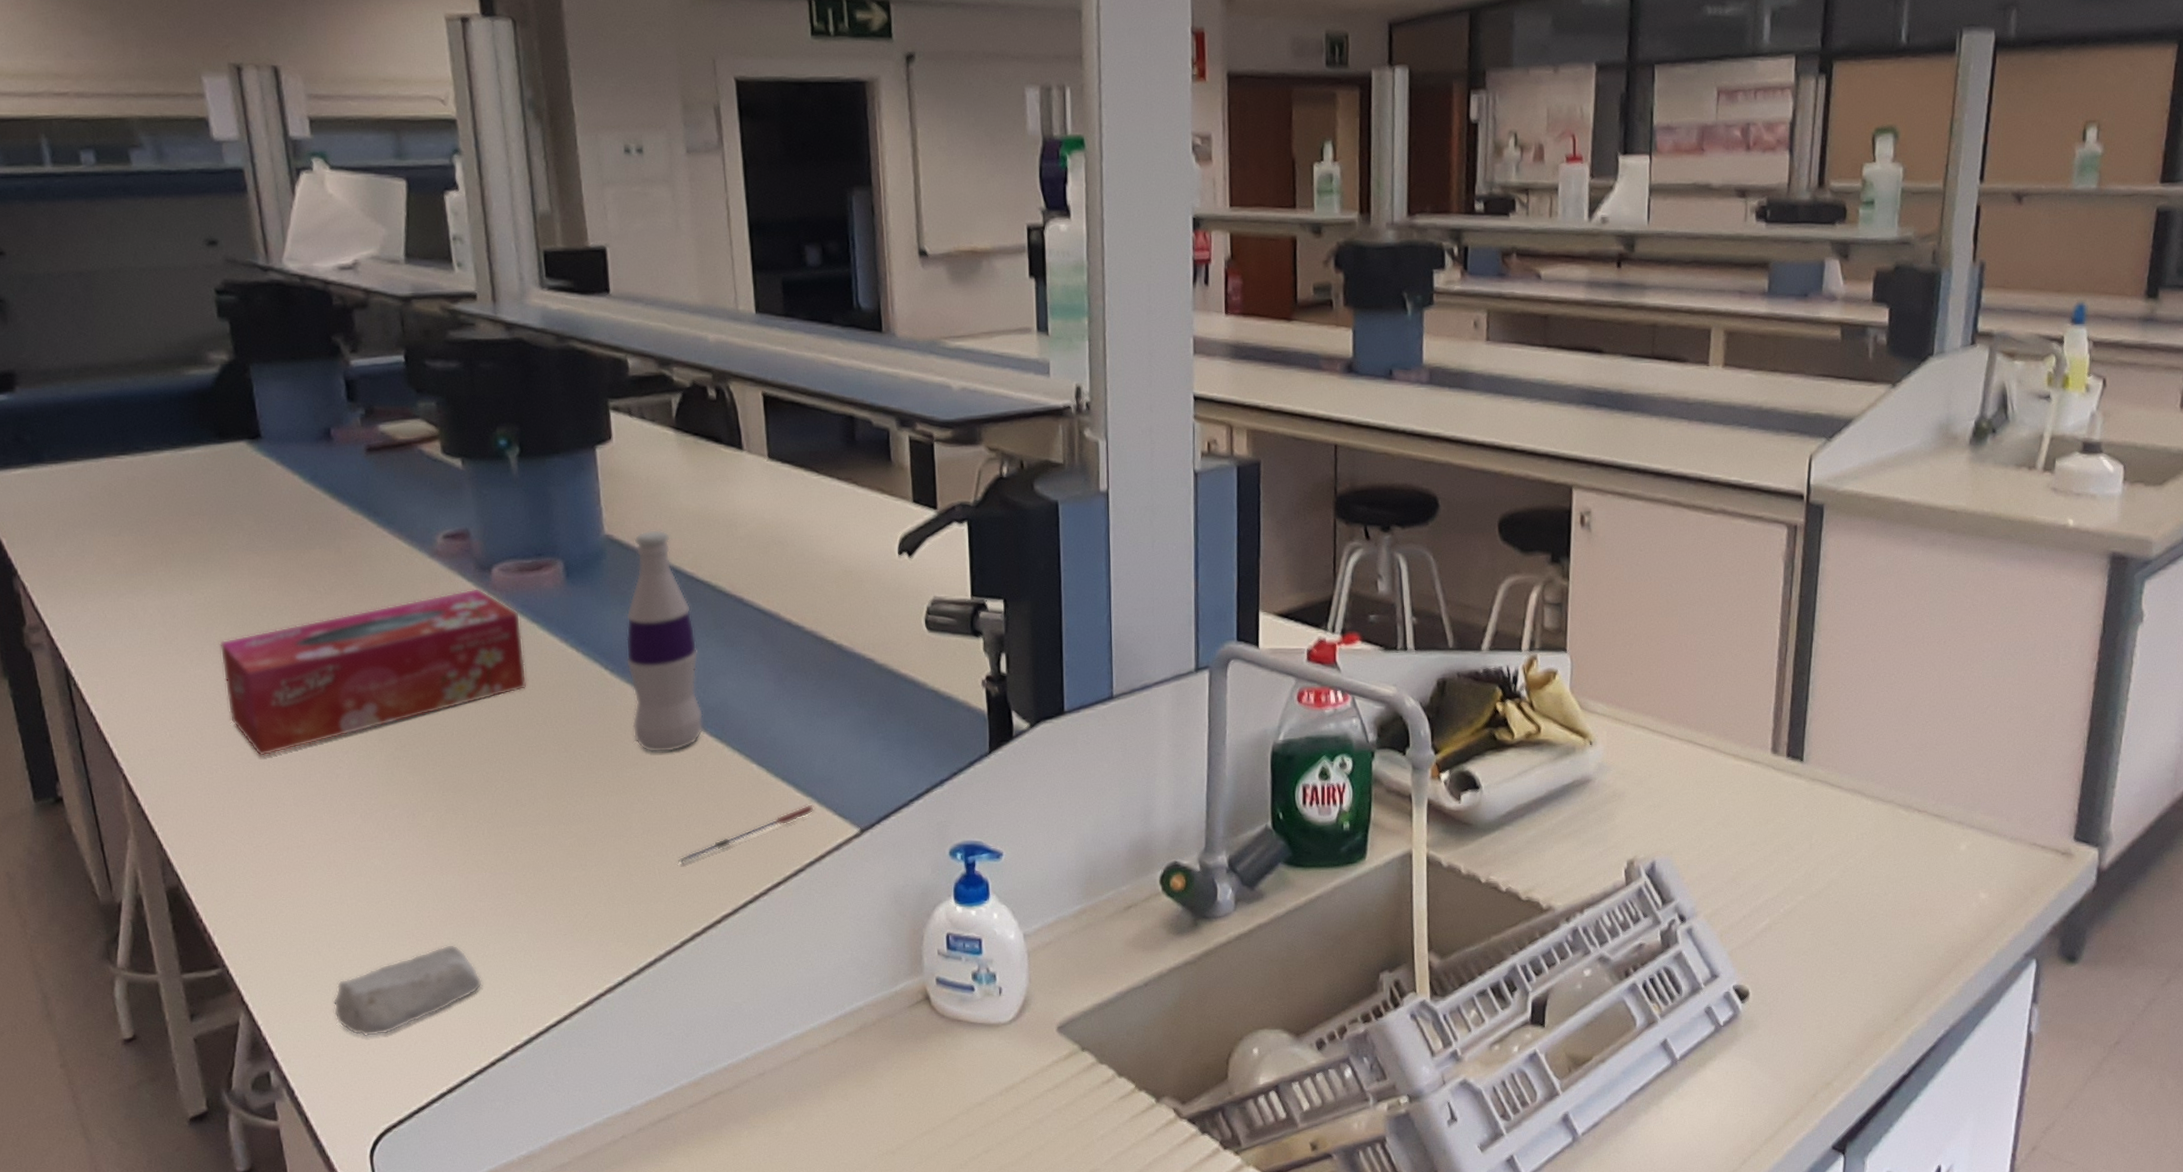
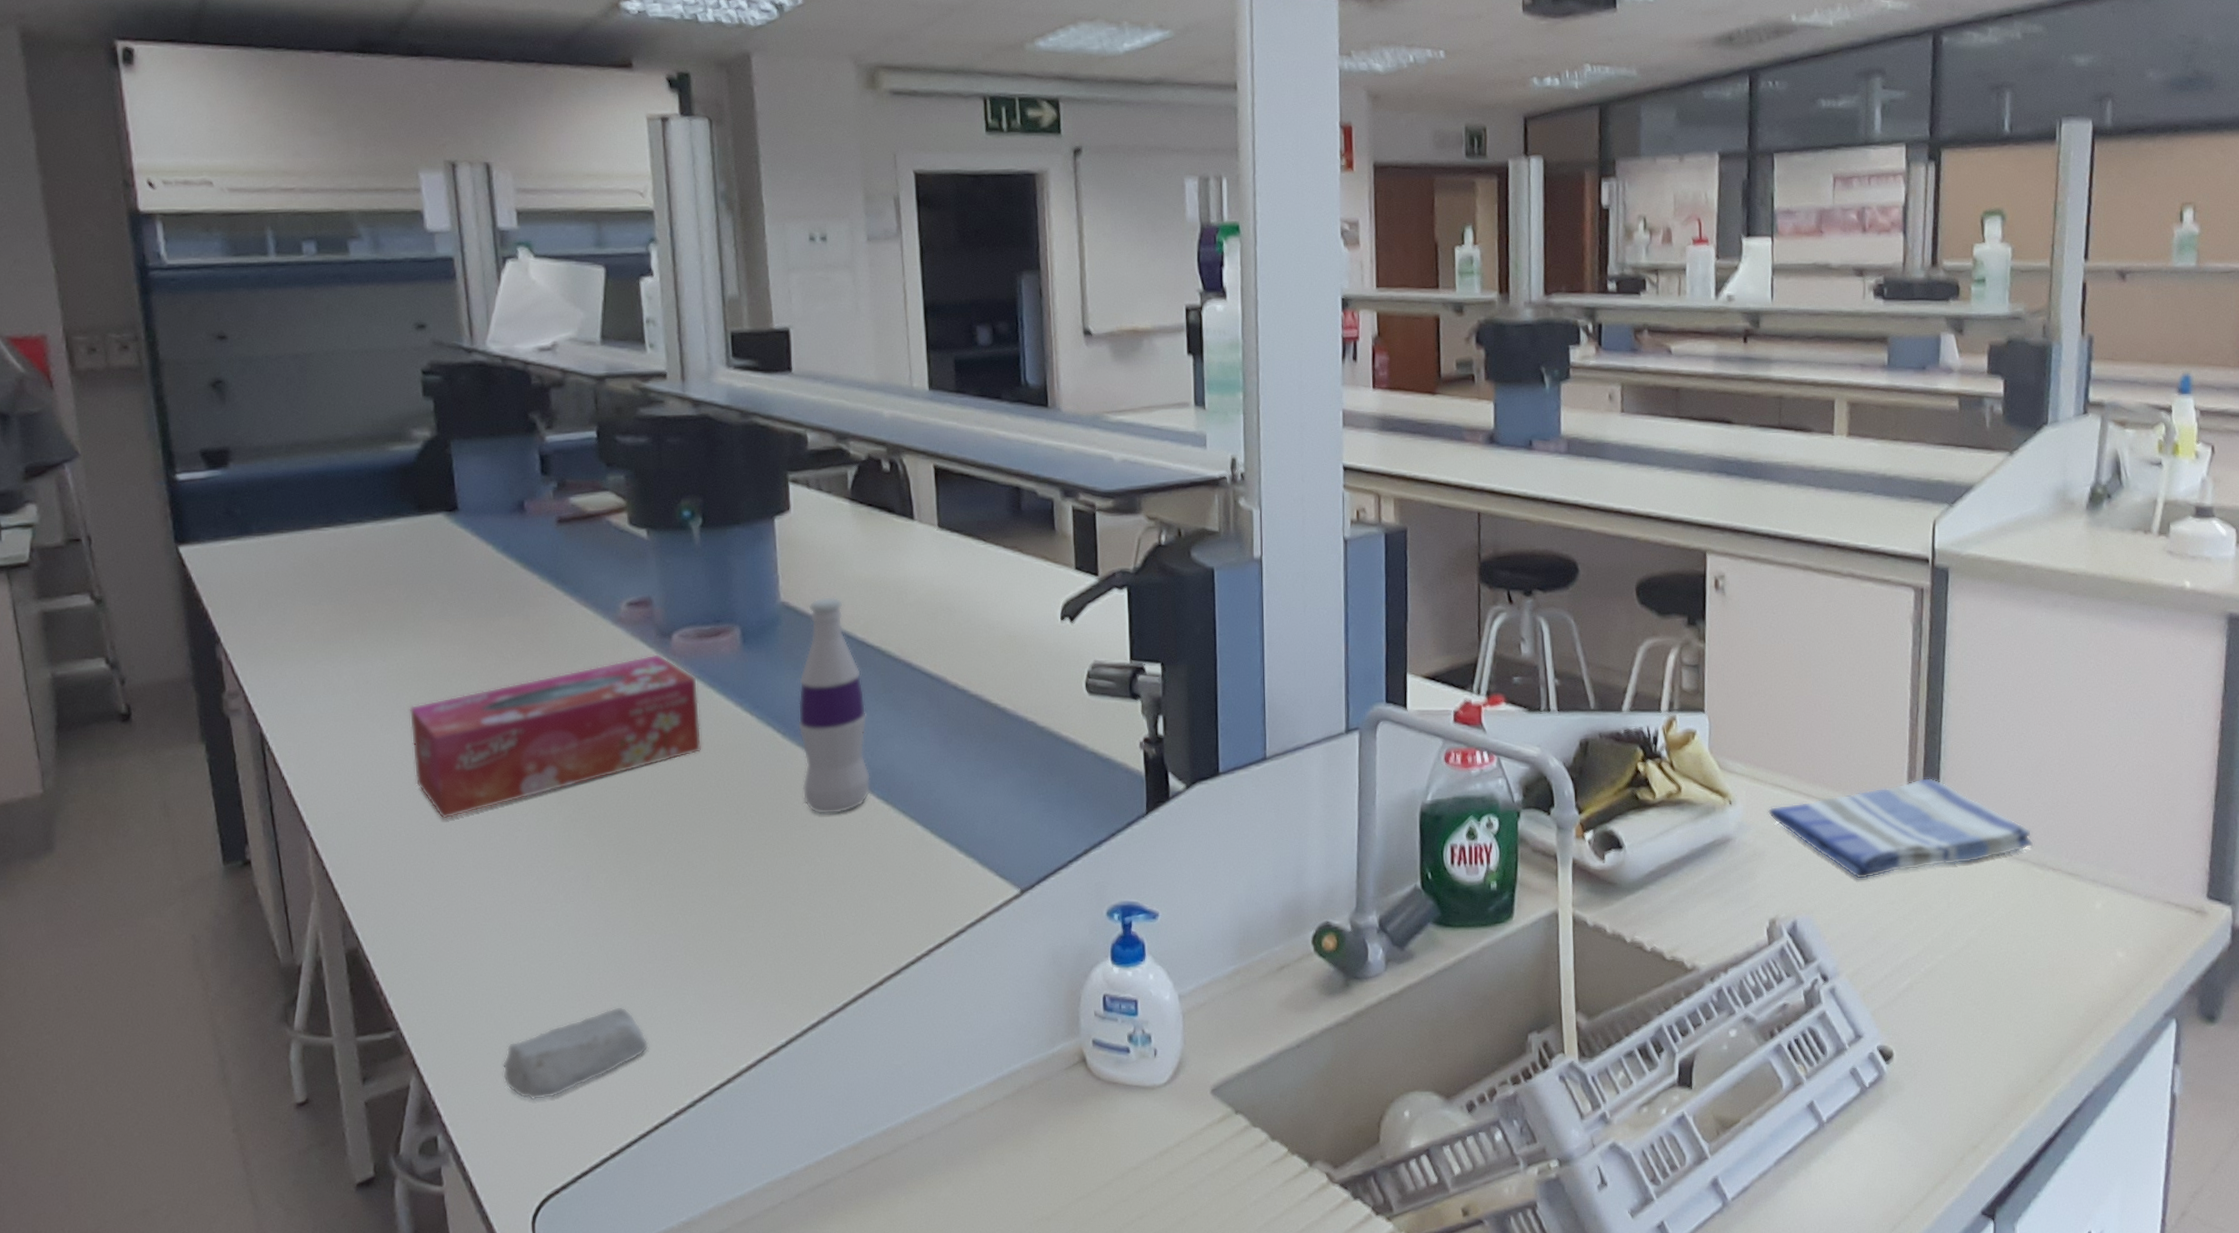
pen: present [678,804,814,864] -> none [843,865,976,925]
dish towel: none [1628,718,1900,821] -> present [1767,777,2034,880]

